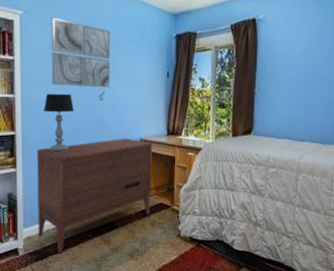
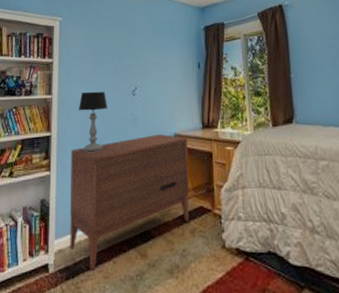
wall art: present [51,17,111,88] -> none [86,20,143,84]

